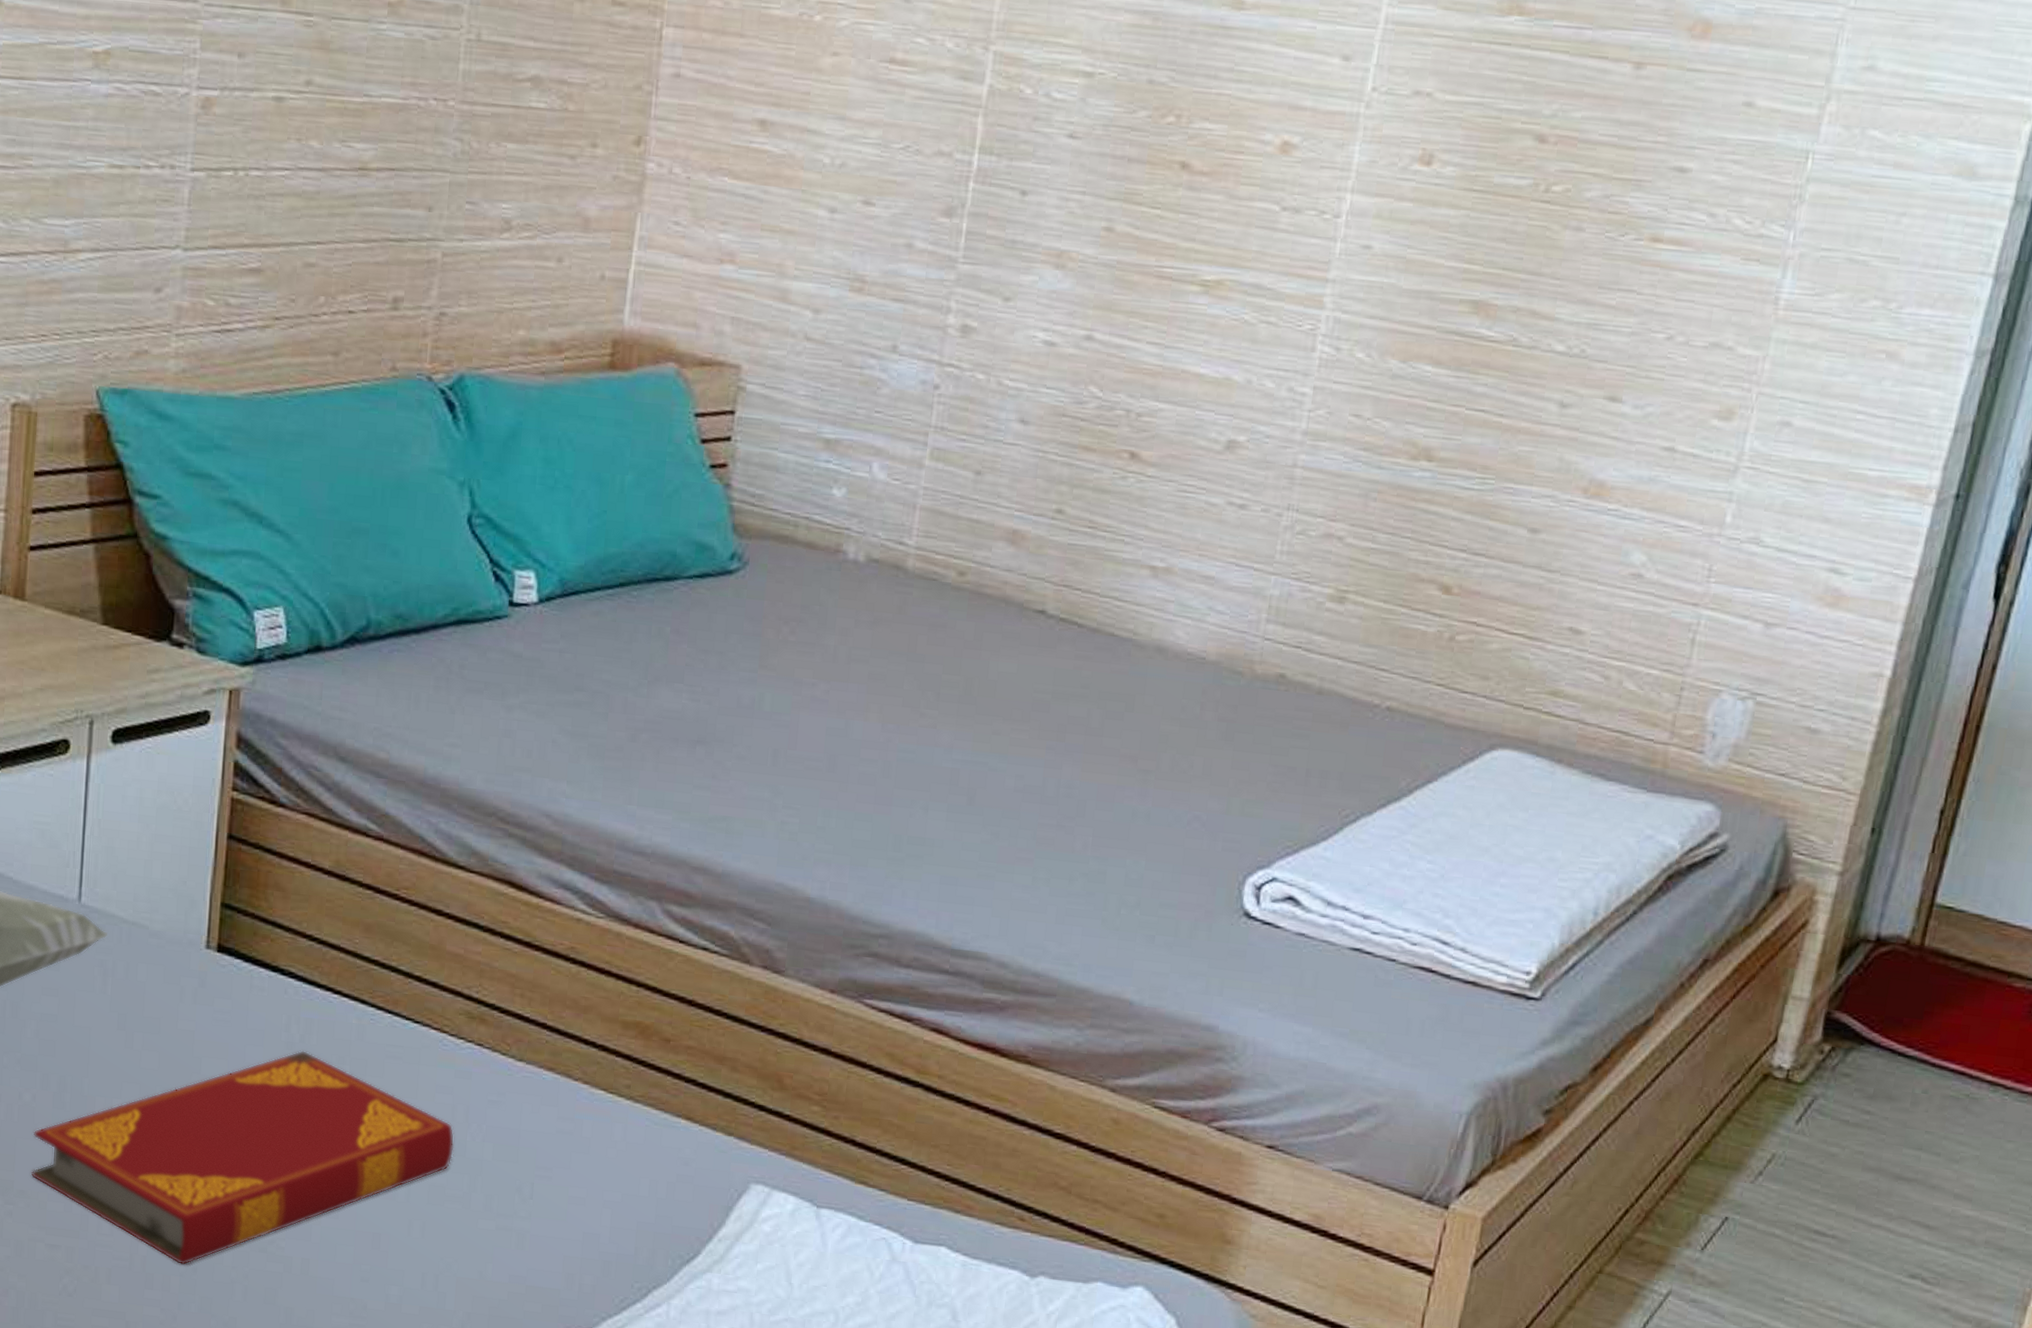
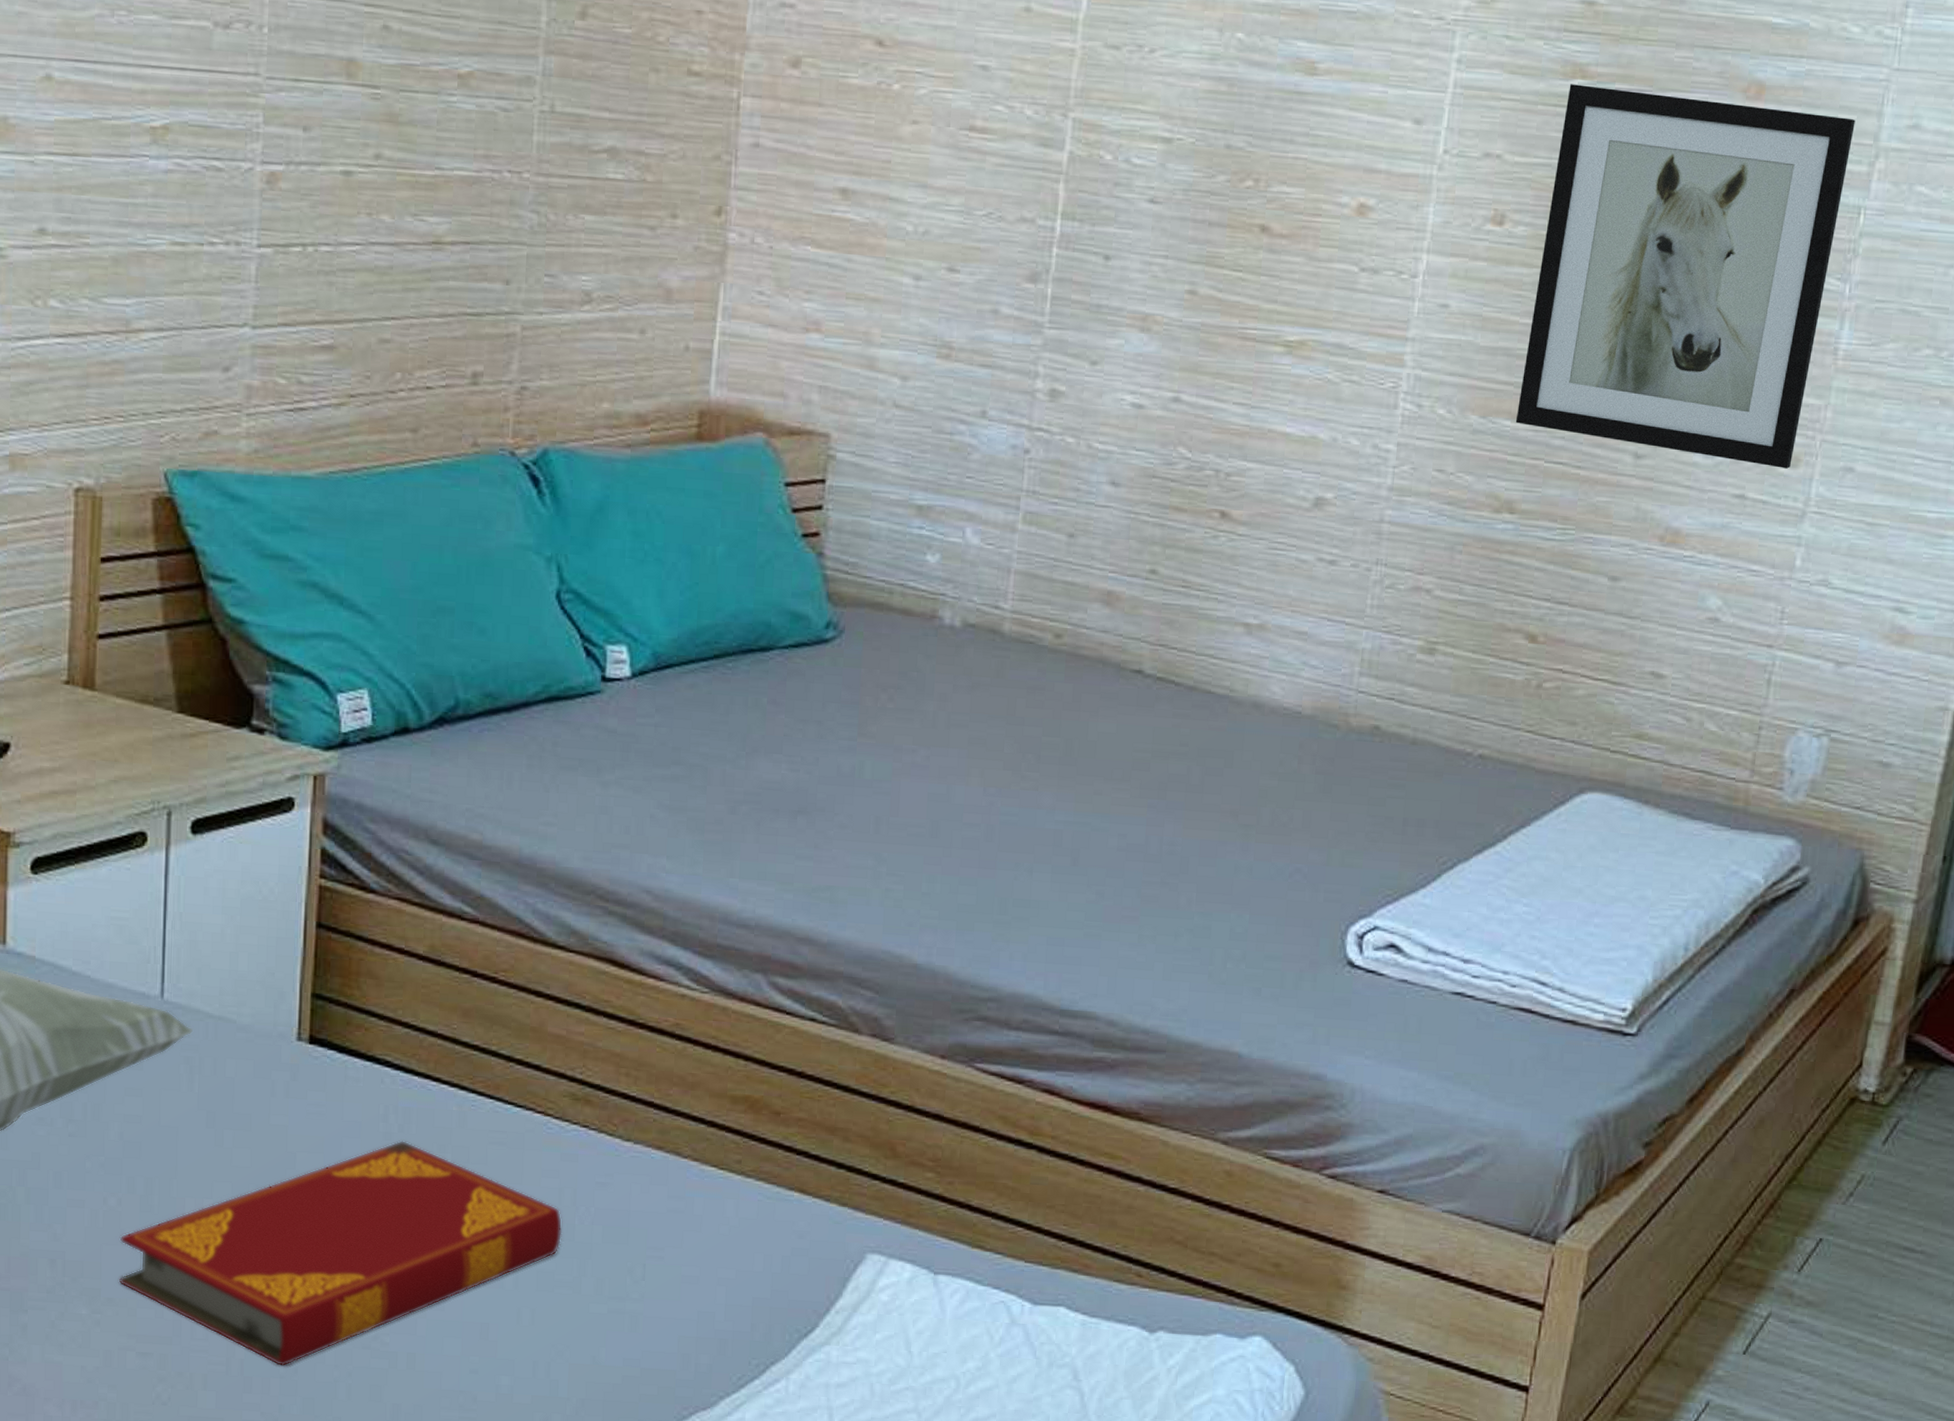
wall art: none [1436,20,1807,422] -> present [1515,84,1855,469]

